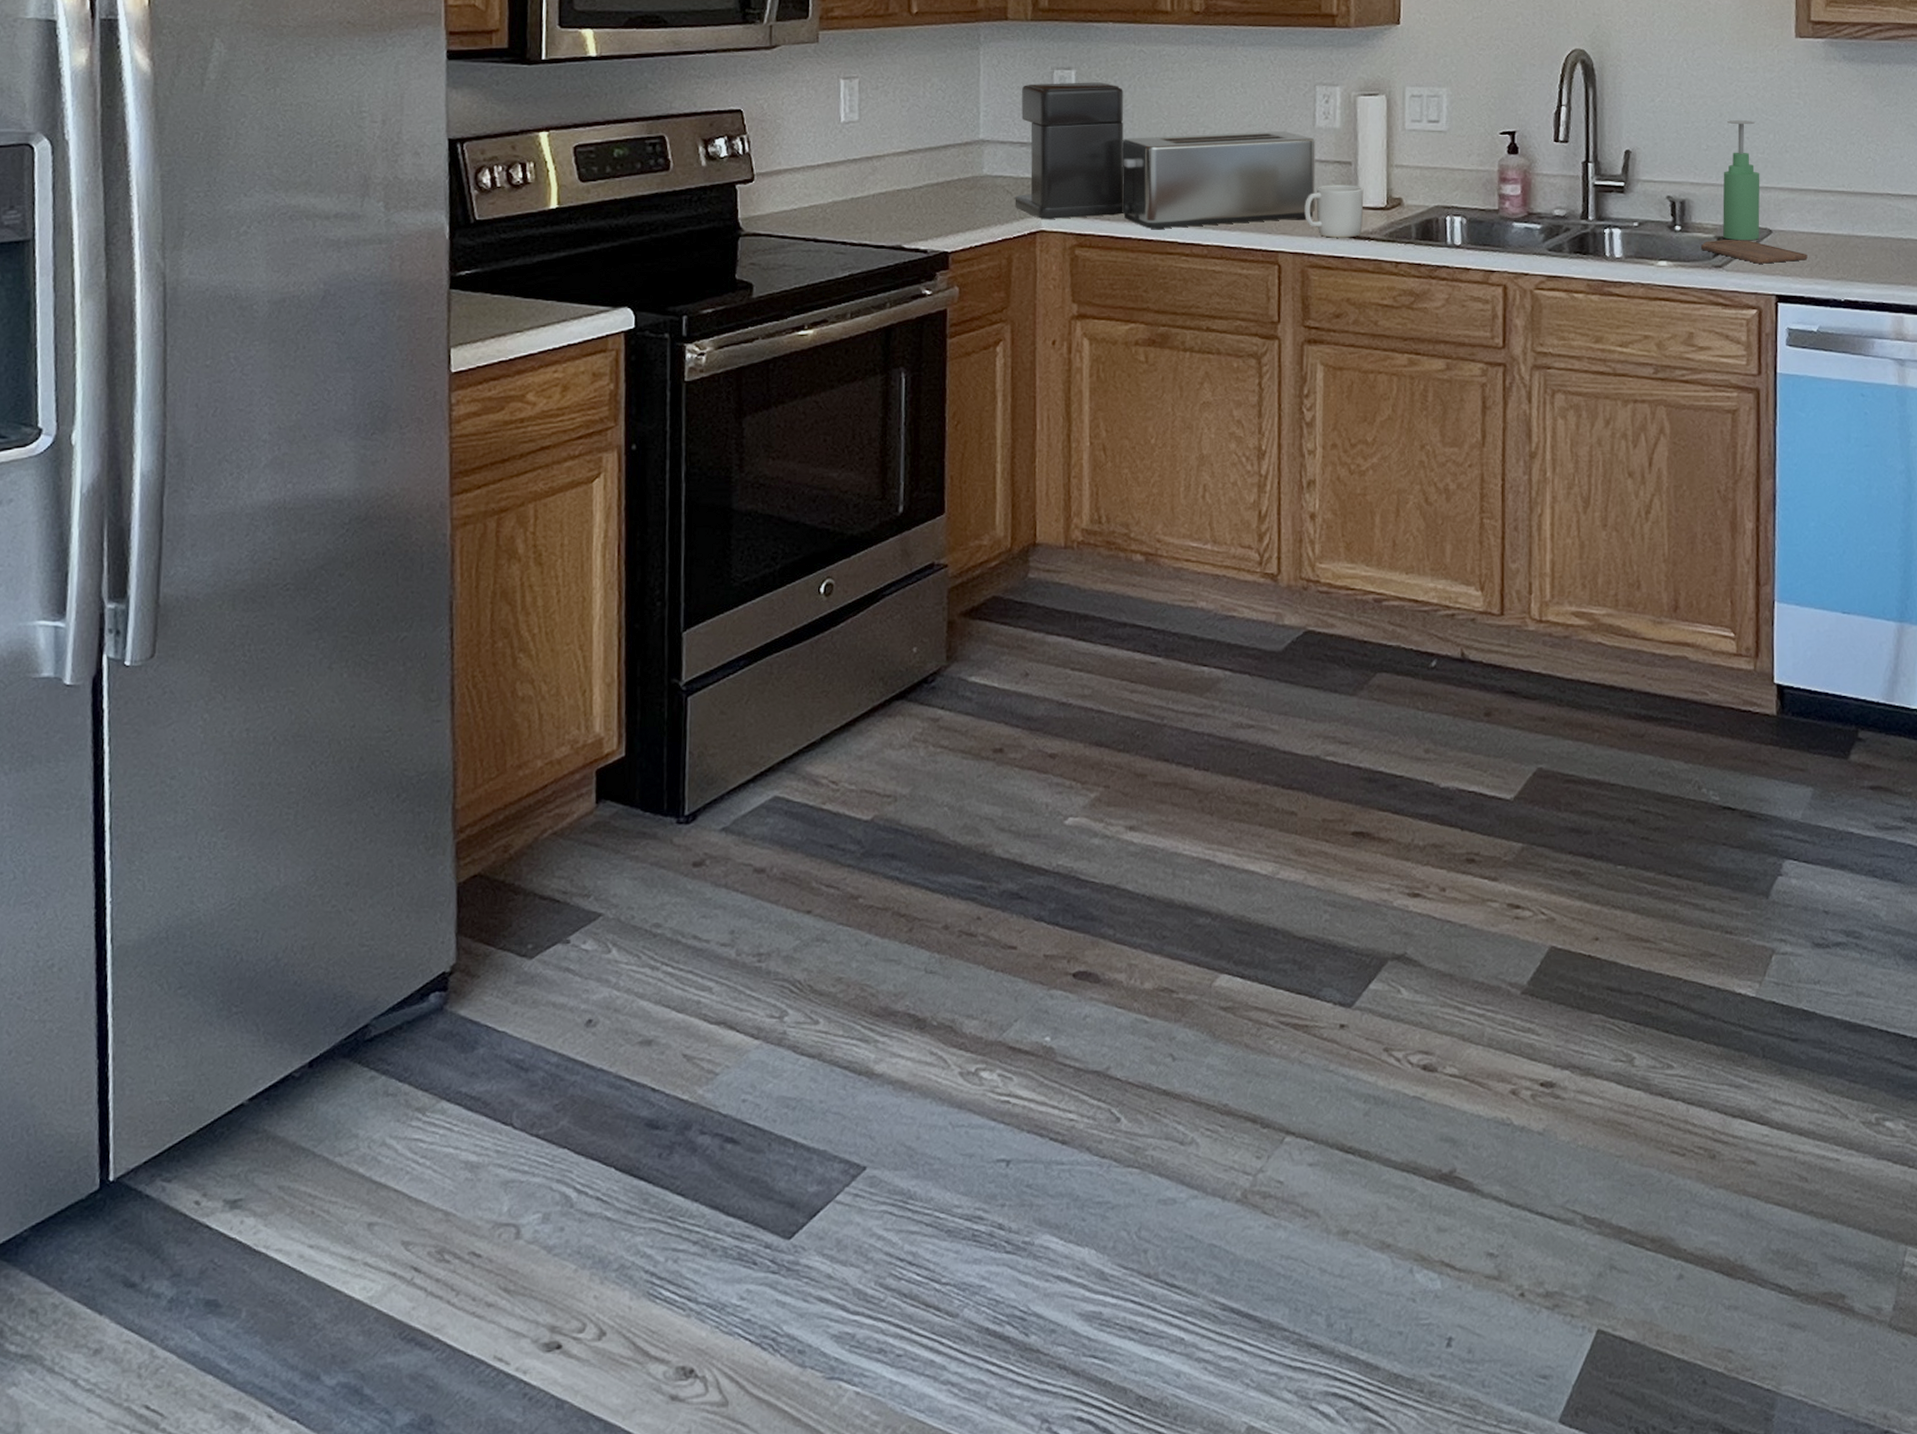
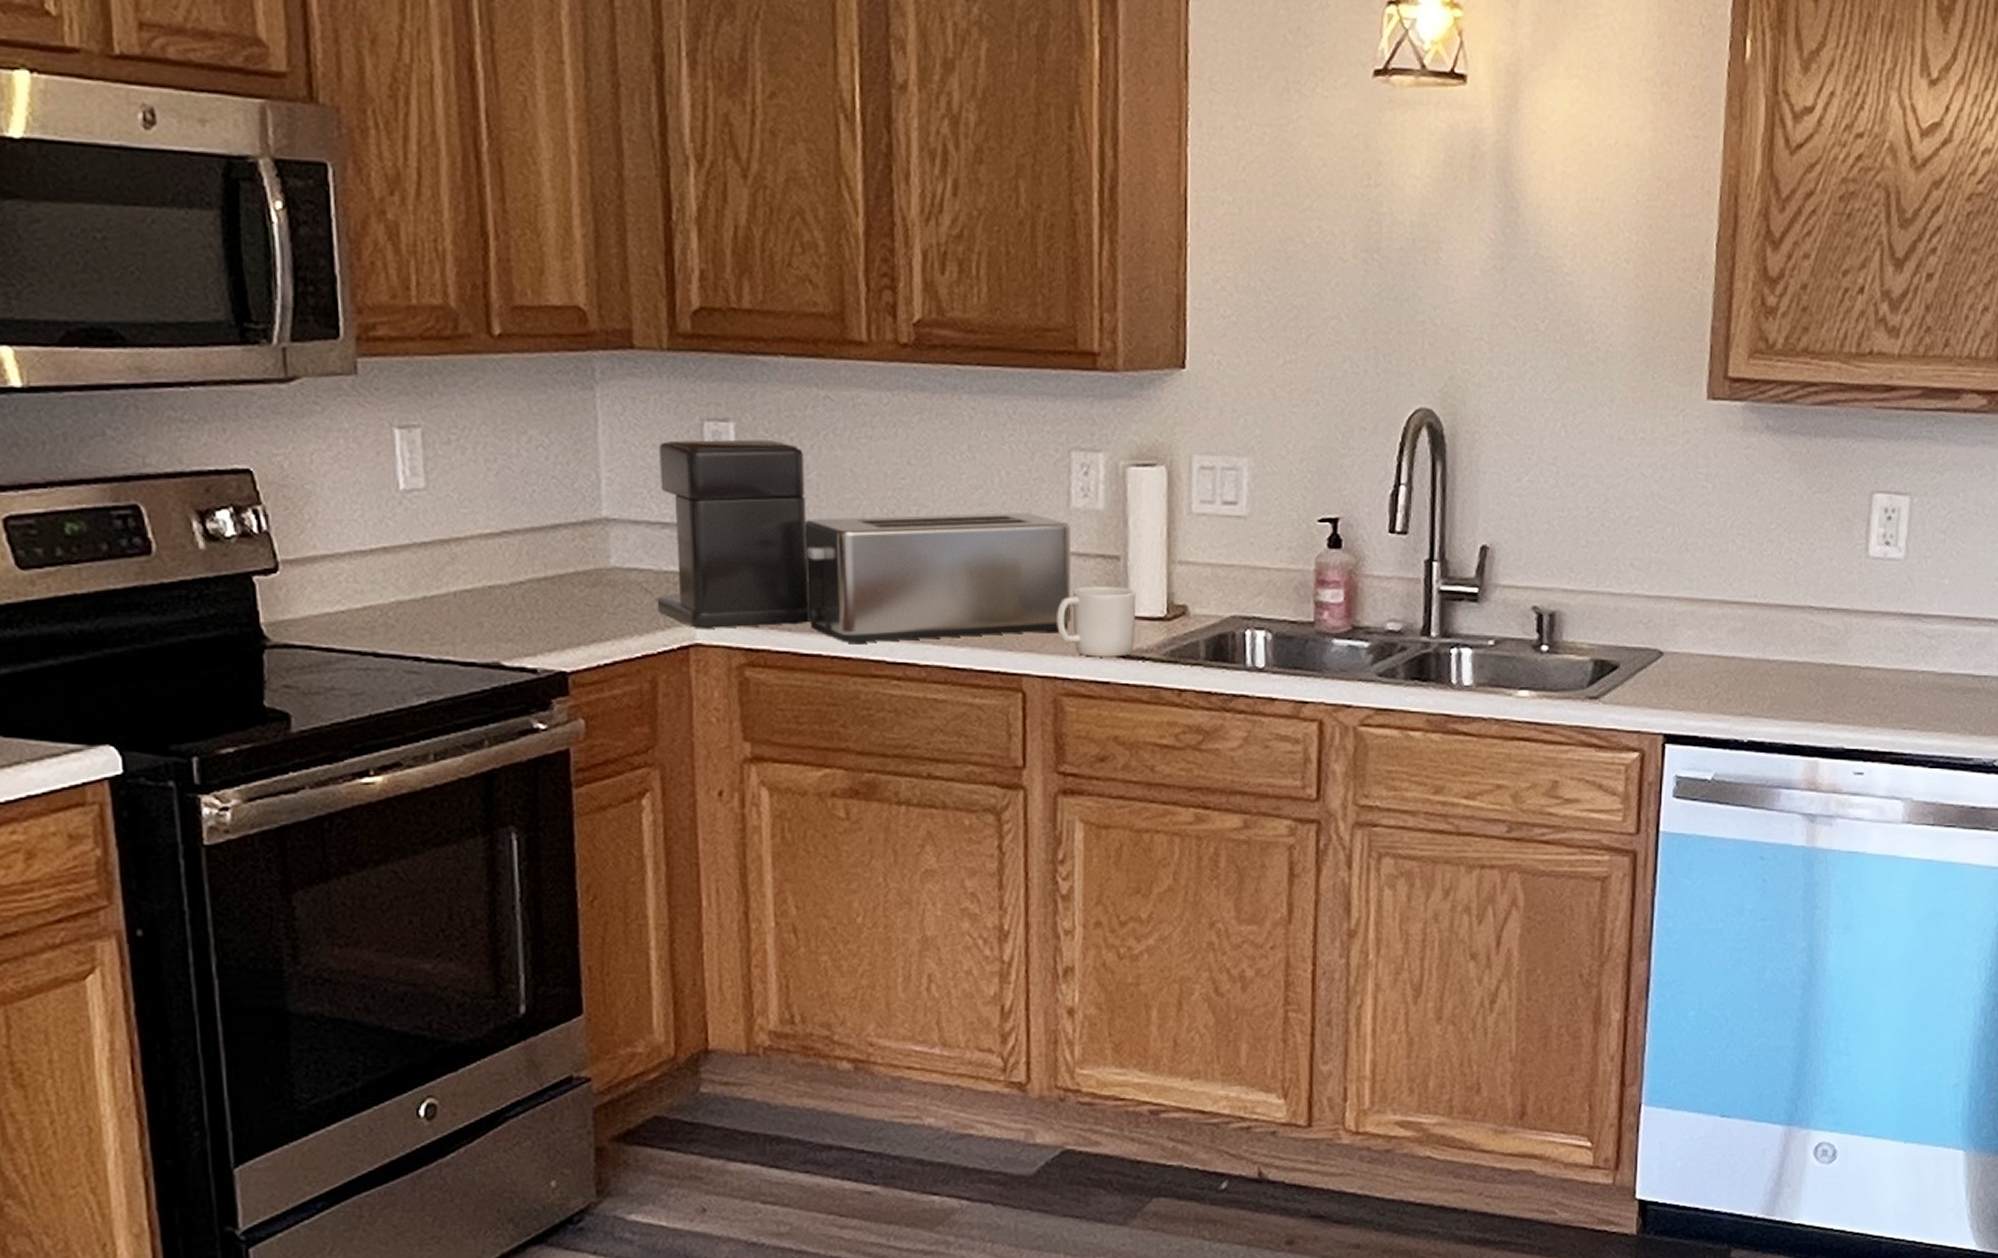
cutting board: present [1700,240,1808,264] -> none [1572,663,1706,695]
soap dispenser: present [1723,120,1760,241] -> none [1601,508,1652,665]

